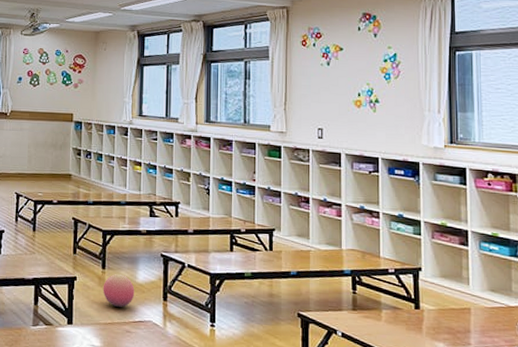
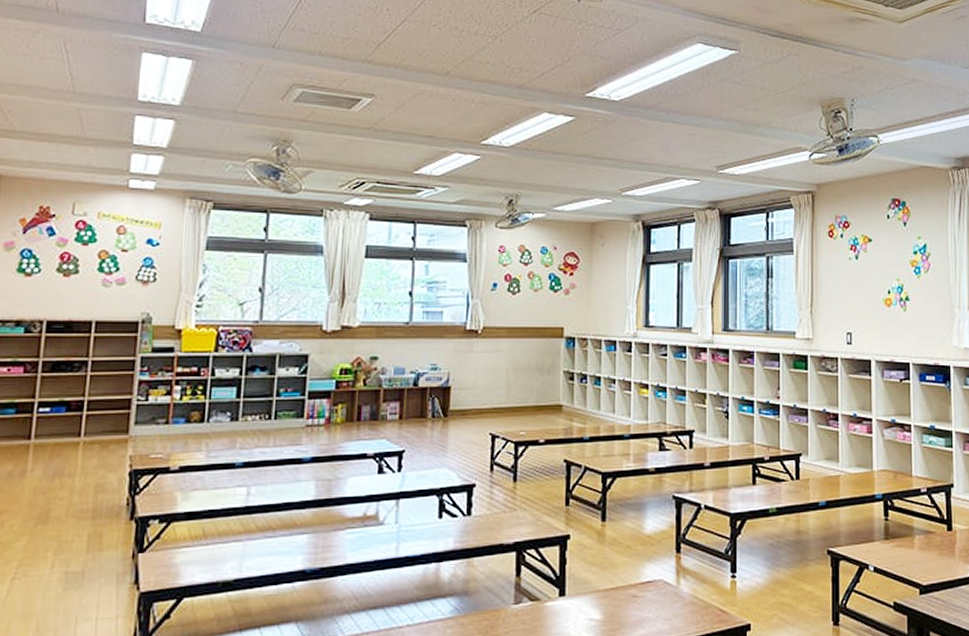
ball: present [103,273,135,307] -> none [603,525,642,567]

